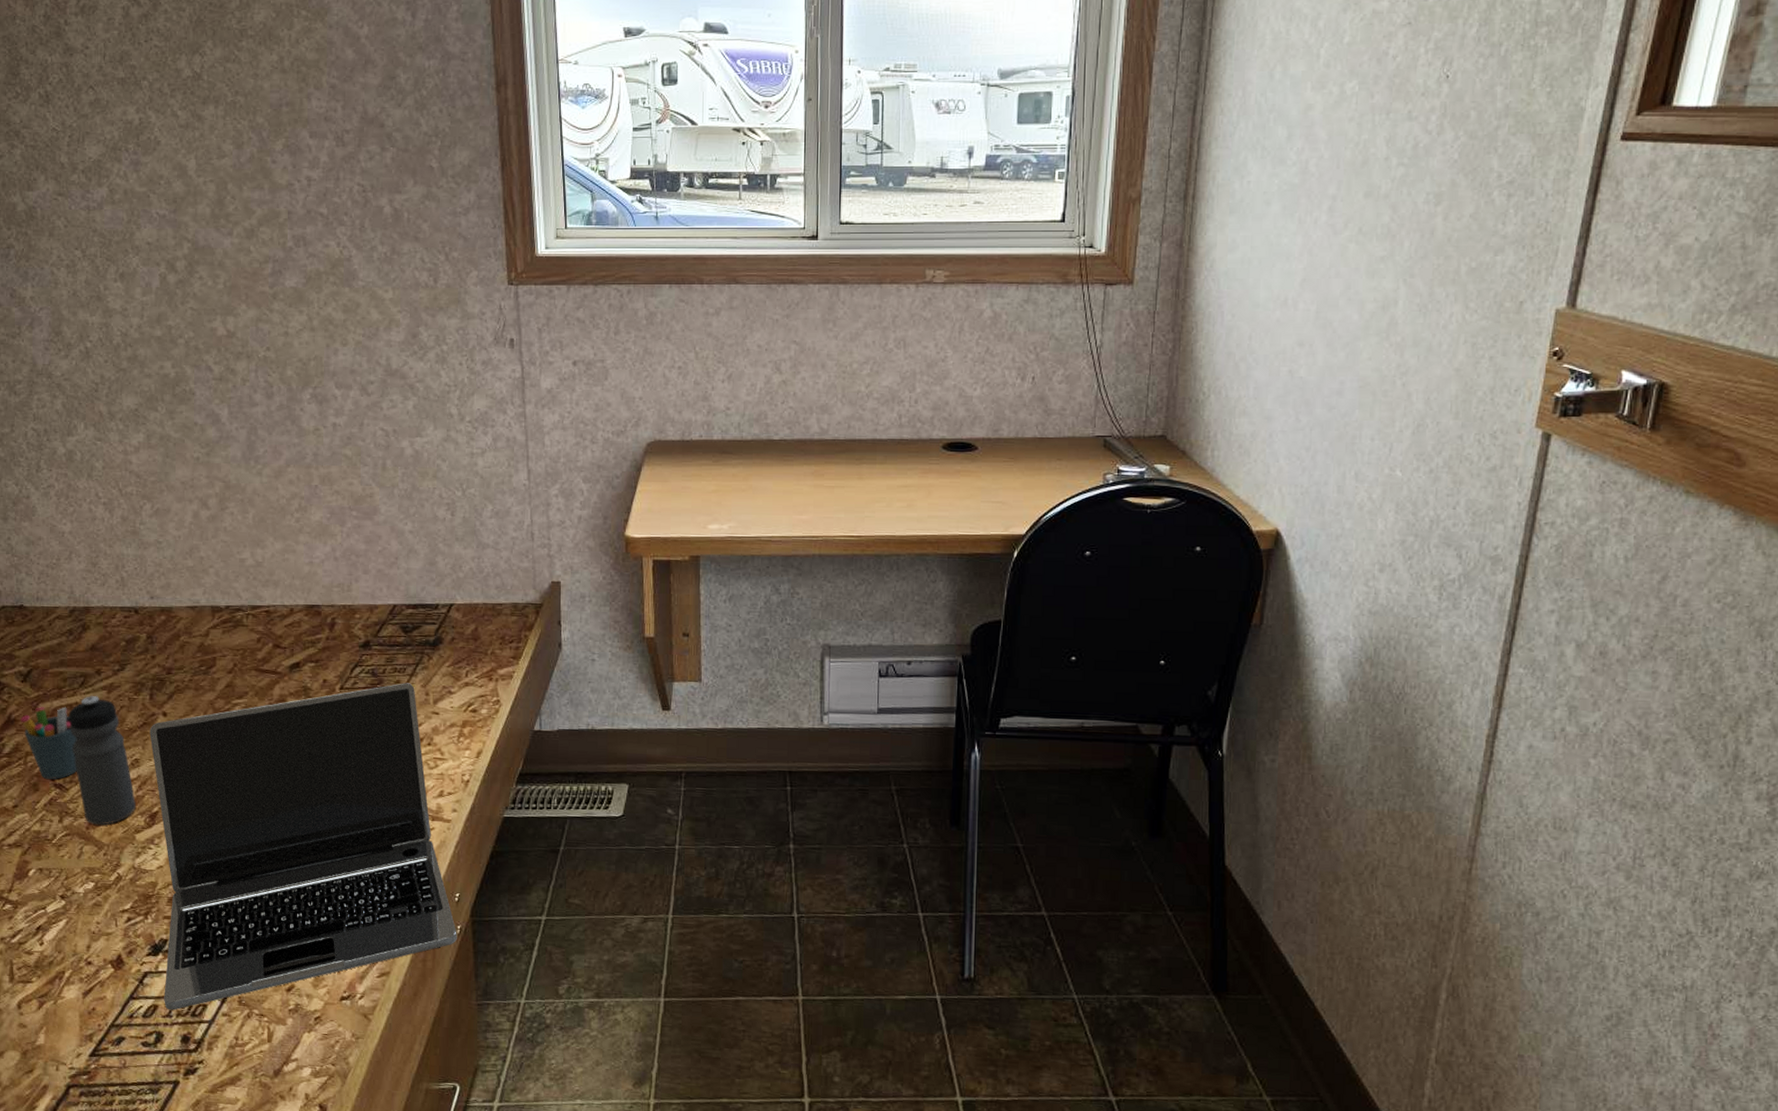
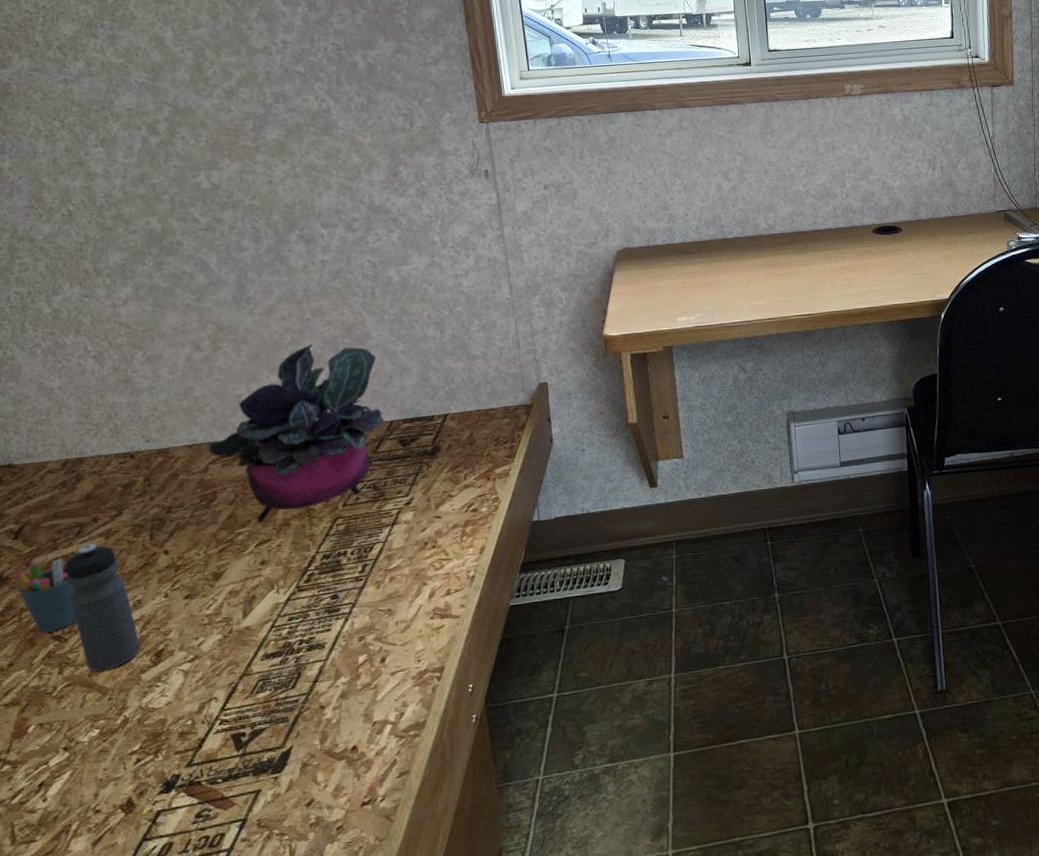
laptop: present [149,683,457,1011] -> none [151,492,473,845]
potted plant: none [210,513,388,696] -> present [208,344,385,523]

